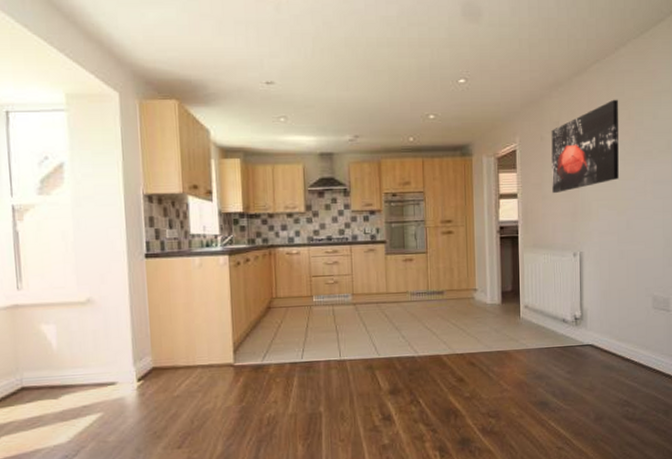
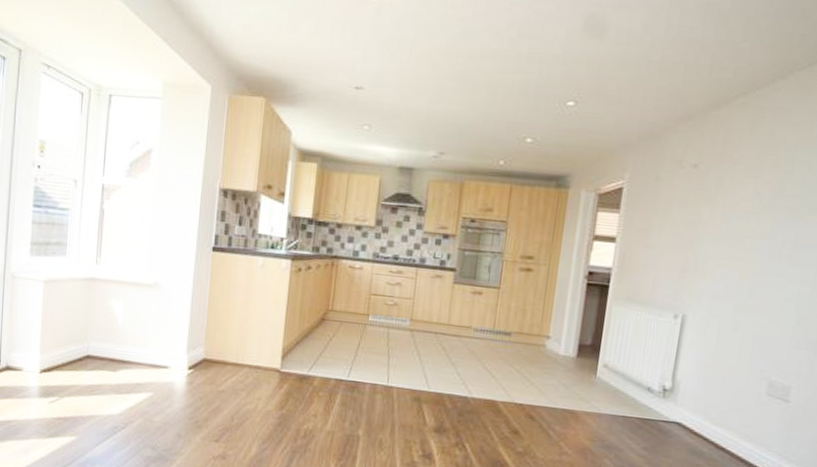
wall art: present [551,99,619,194] -> none [660,141,765,244]

